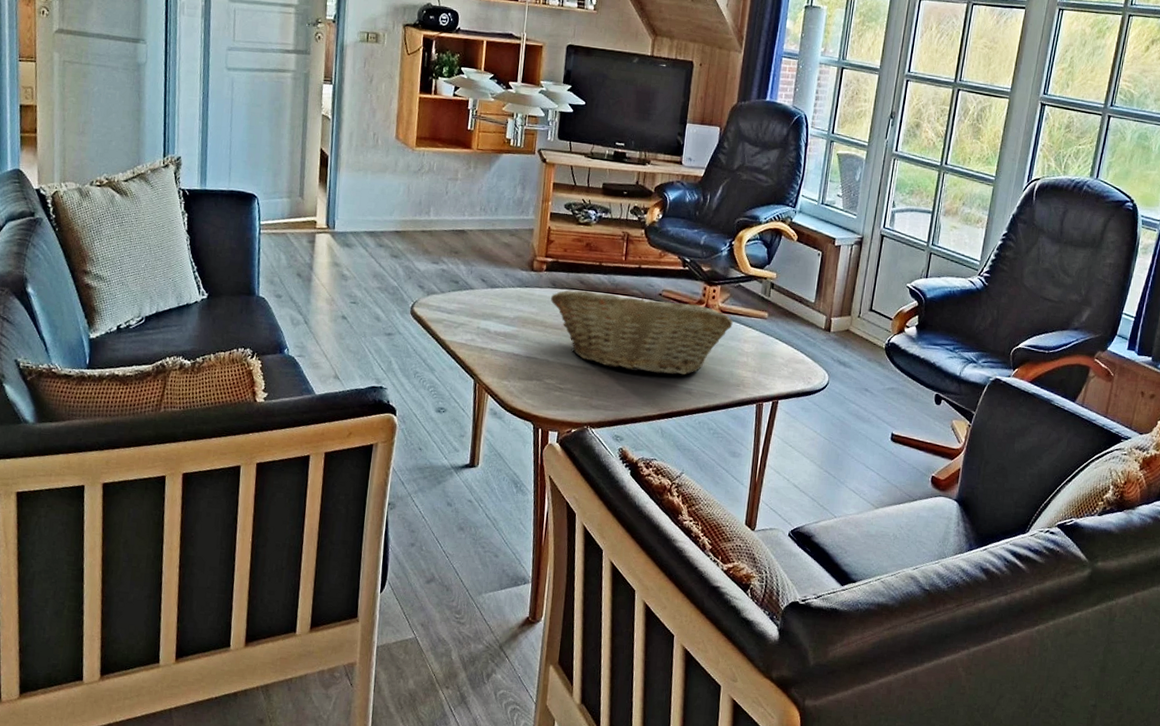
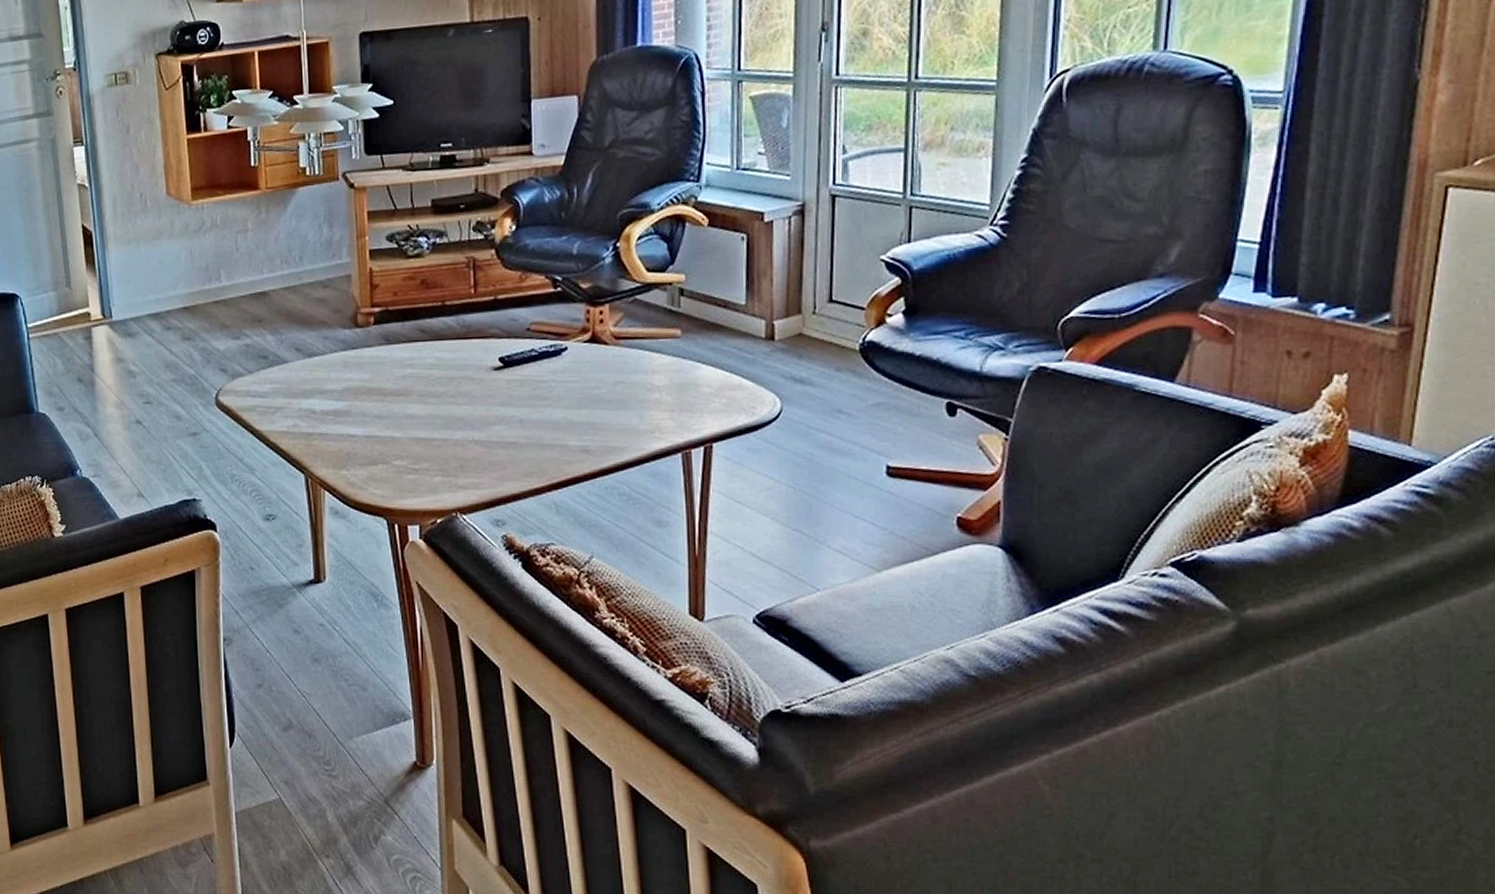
fruit basket: present [551,290,733,376] -> none [386,330,633,435]

